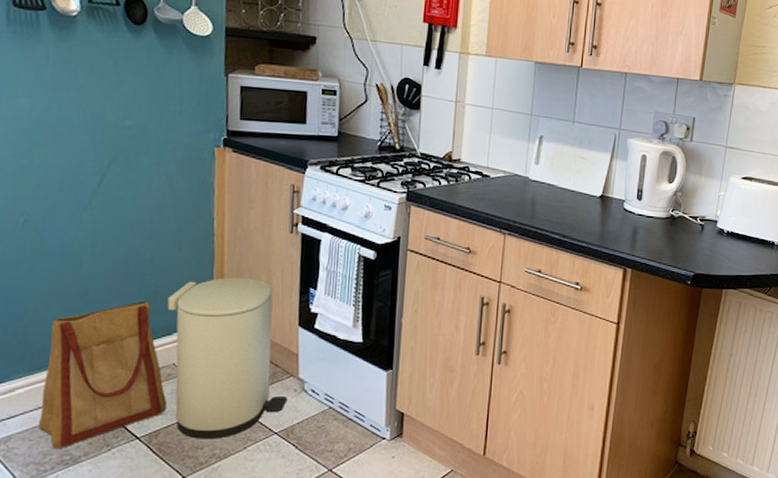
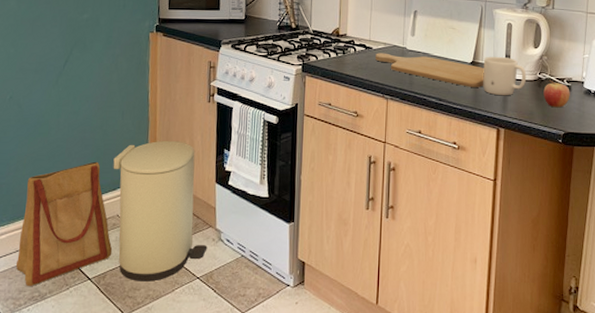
chopping board: none [493,182,614,224] -> present [375,53,484,87]
mug: none [611,190,659,234] -> present [483,56,527,96]
fruit: none [675,218,703,248] -> present [543,80,570,108]

